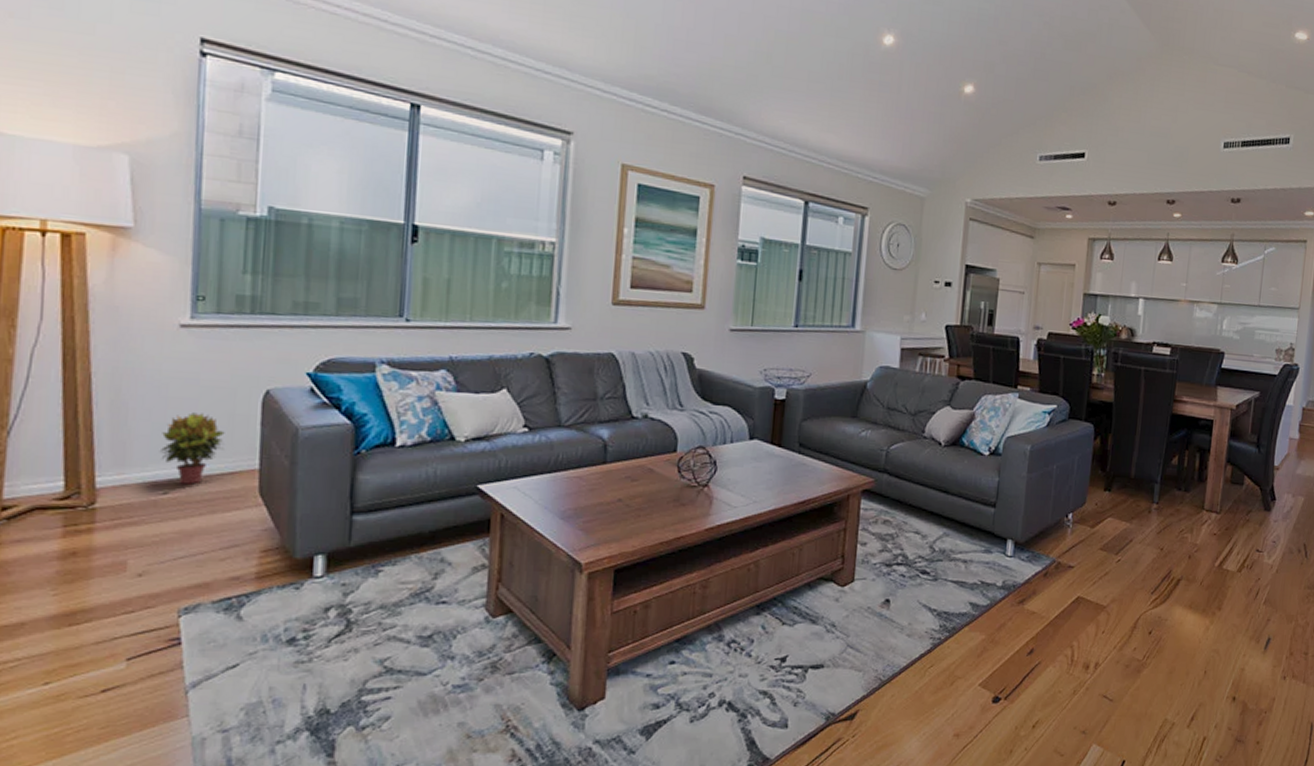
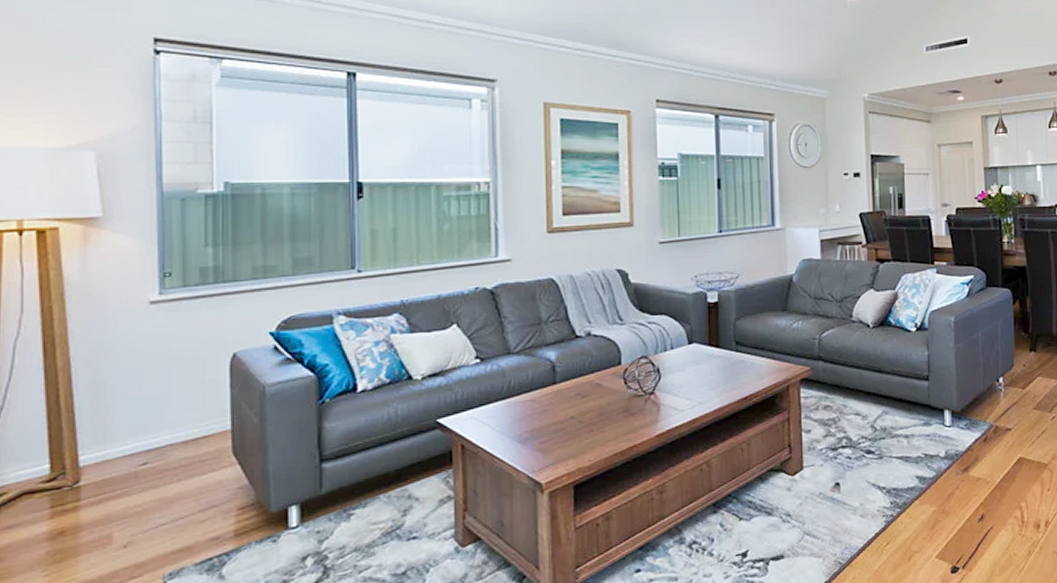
potted plant: present [159,412,225,485] -> none [137,382,197,453]

